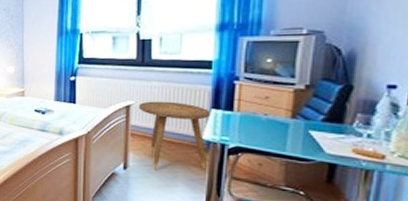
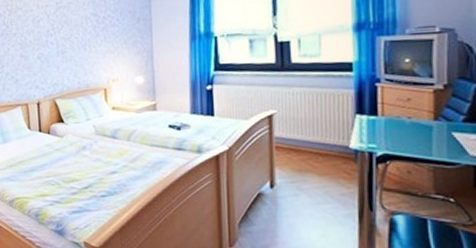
side table: present [138,101,211,170] -> none [281,108,356,186]

